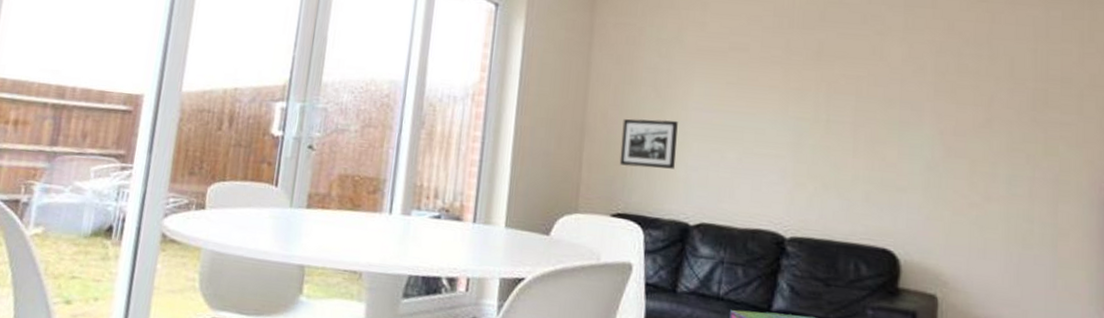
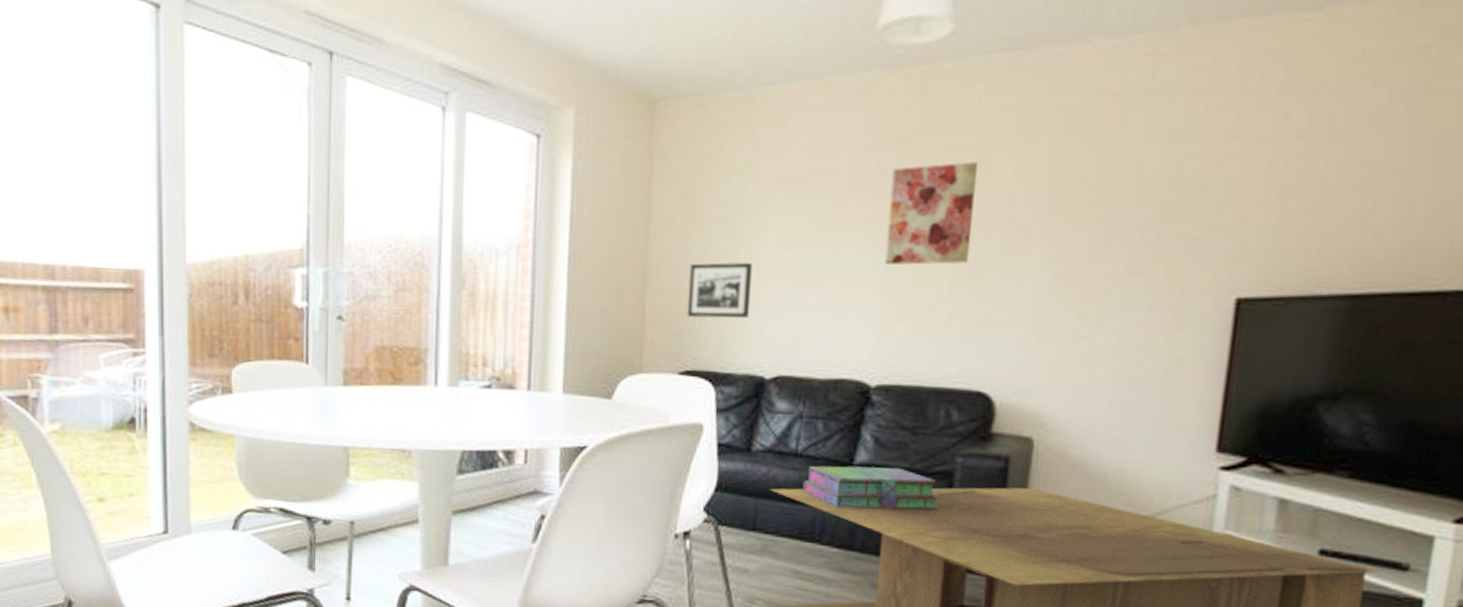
wall art: none [794,47,872,133] -> present [884,162,978,266]

